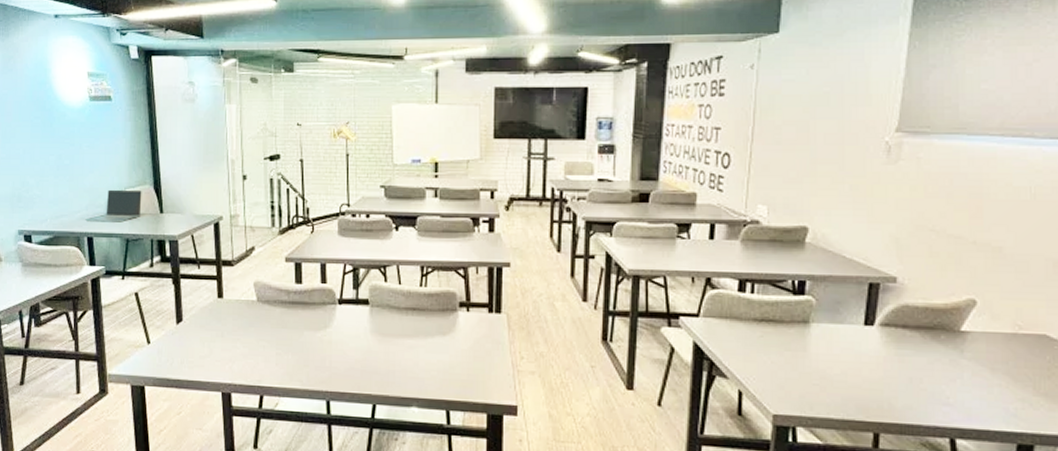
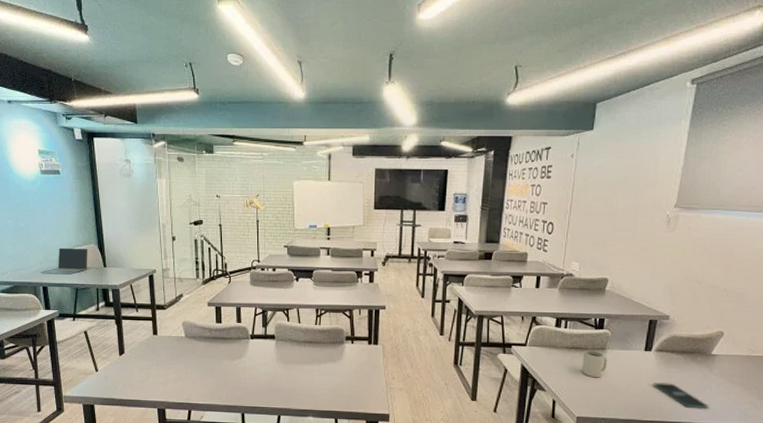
mug: none [777,322,812,362] -> present [582,349,607,378]
calculator: none [878,369,963,407] -> present [652,382,710,409]

